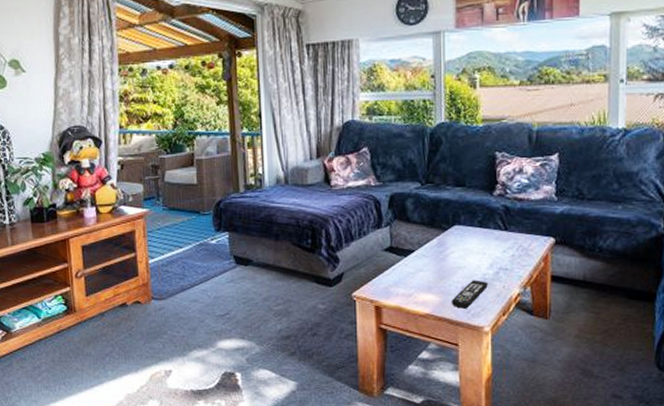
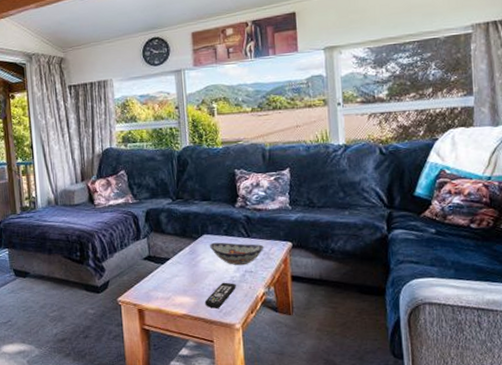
decorative bowl: none [460,234,523,262] -> present [209,242,264,266]

